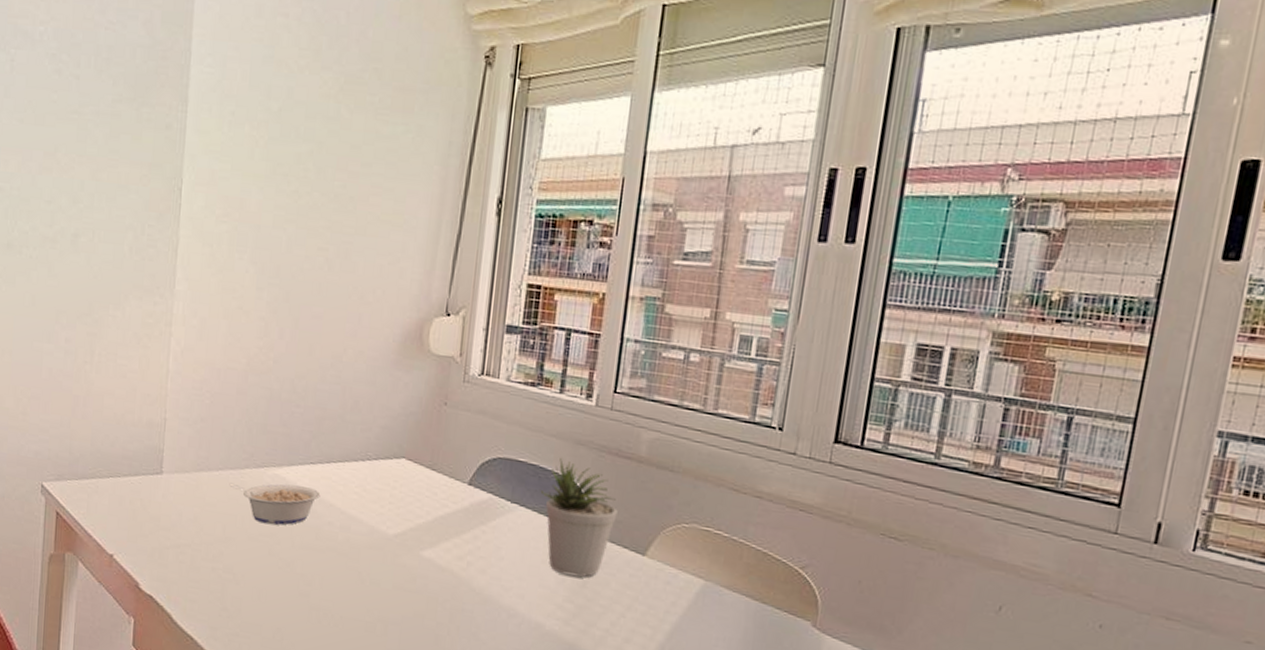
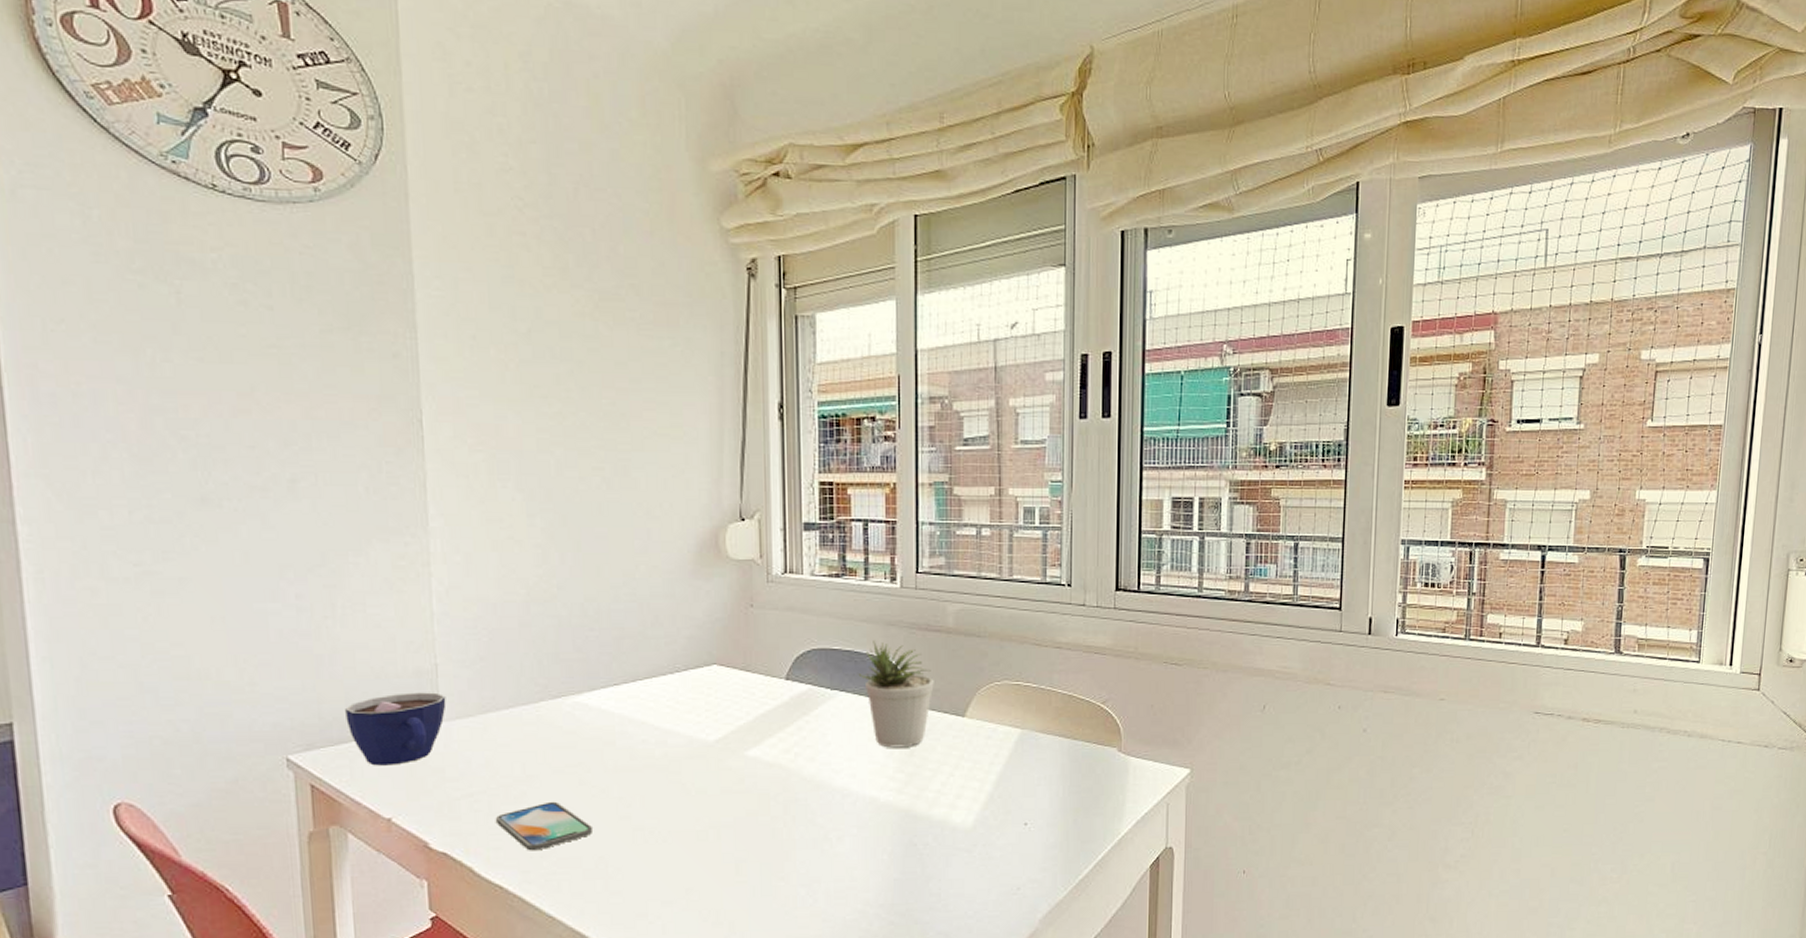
cup: none [90,440,169,507] -> present [345,692,446,766]
smartphone: none [196,565,275,611] -> present [496,801,592,851]
legume: present [229,482,321,525] -> none [523,710,630,754]

